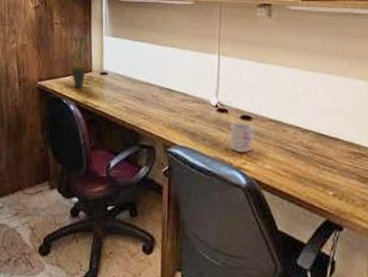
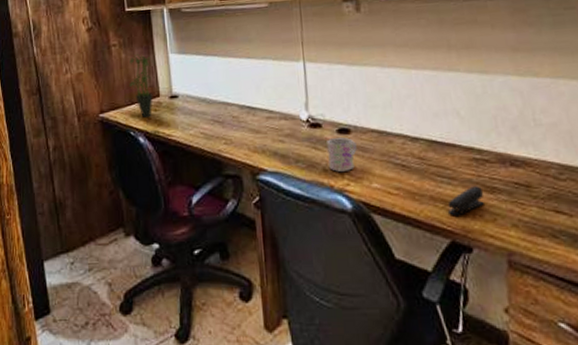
stapler: none [325,175,358,199] -> present [447,186,486,216]

